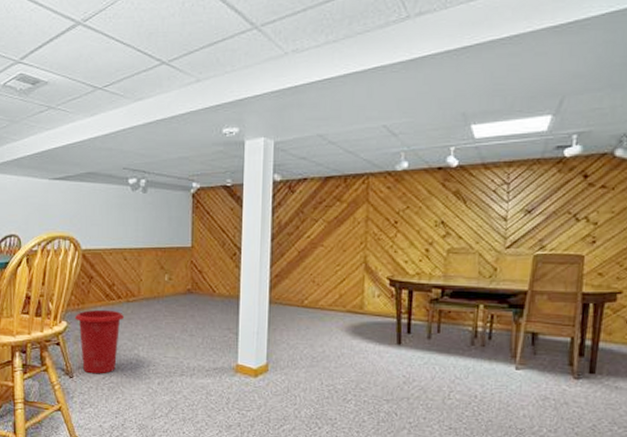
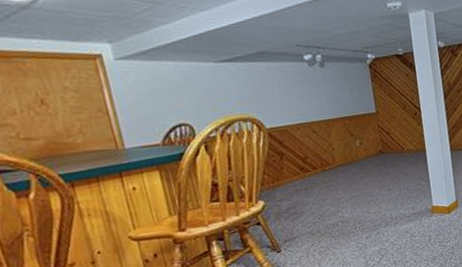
waste bin: present [74,309,125,374] -> none [271,181,324,244]

